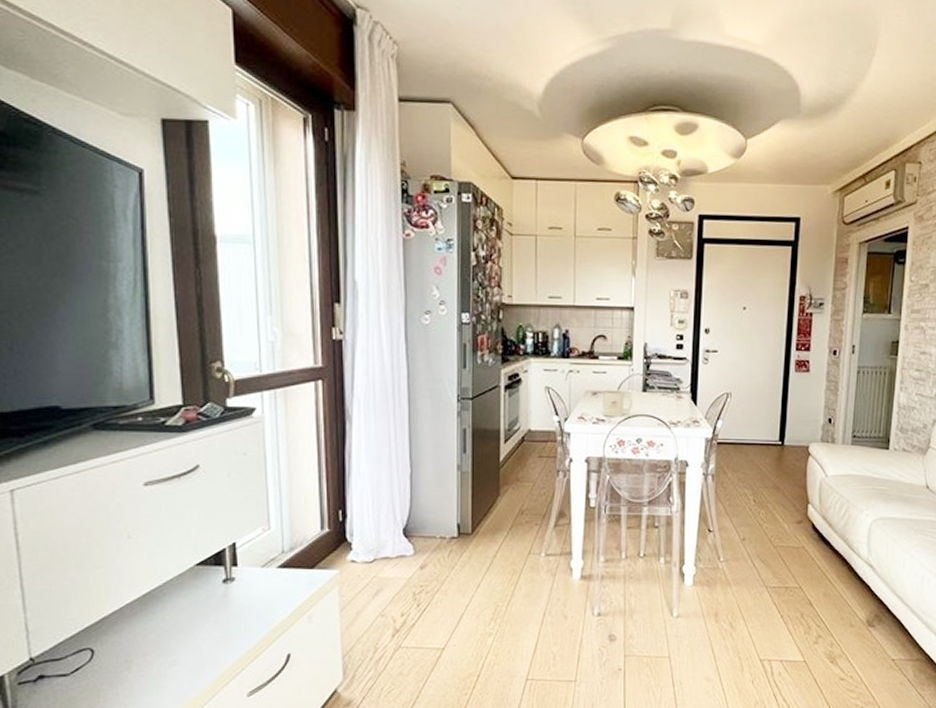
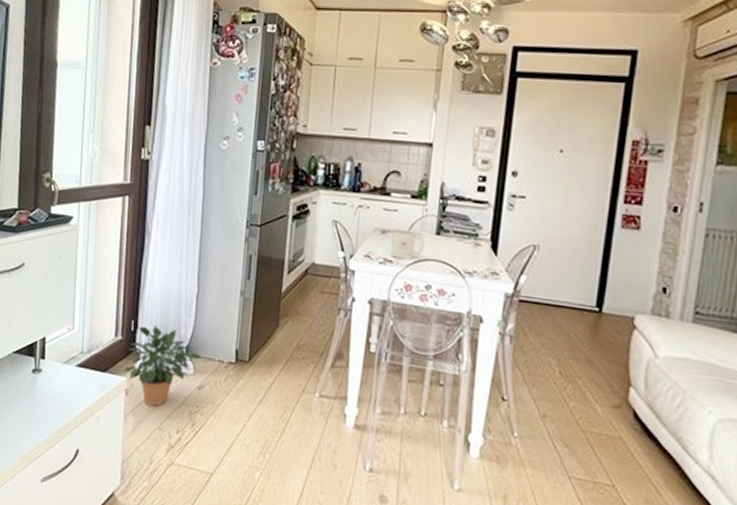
potted plant: none [328,512,422,594] -> present [118,325,202,407]

